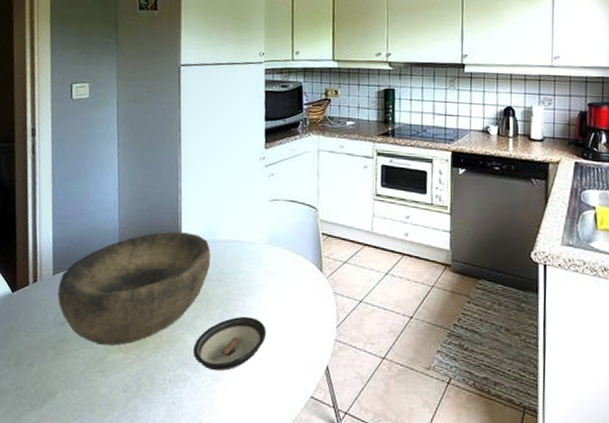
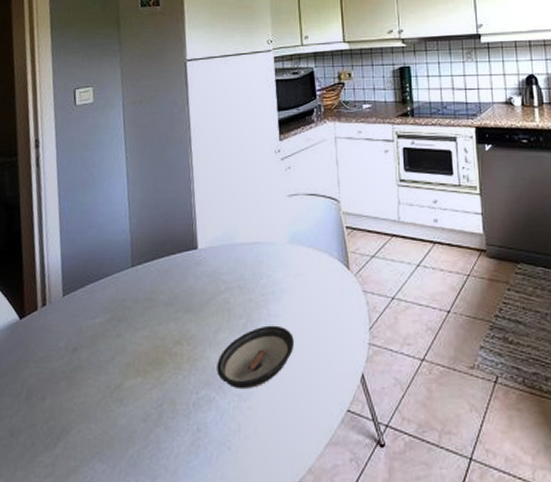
bowl: present [57,231,211,346] -> none [68,238,229,370]

